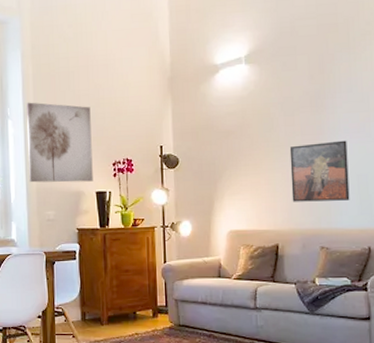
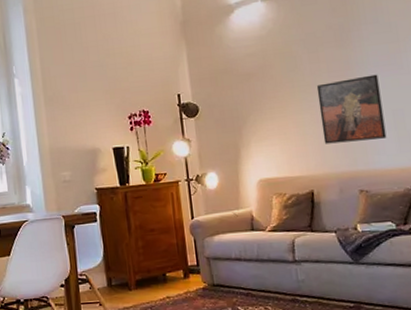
wall art: present [25,102,93,183] -> none [31,58,109,143]

